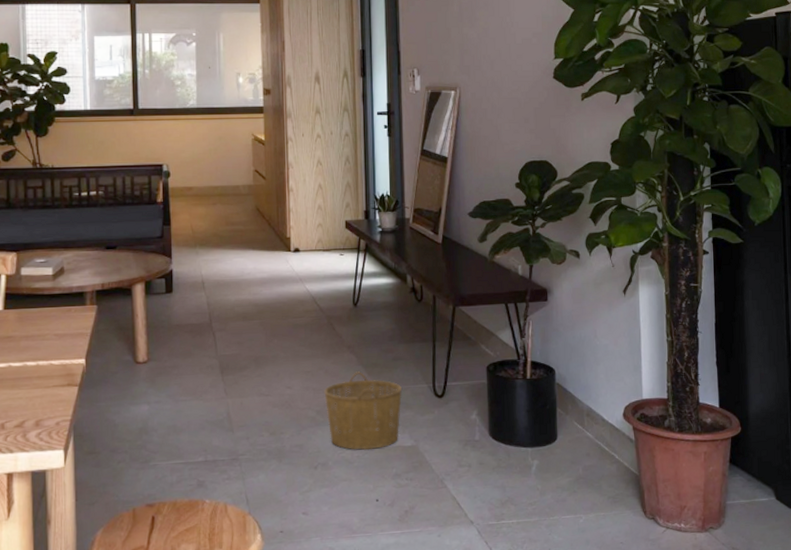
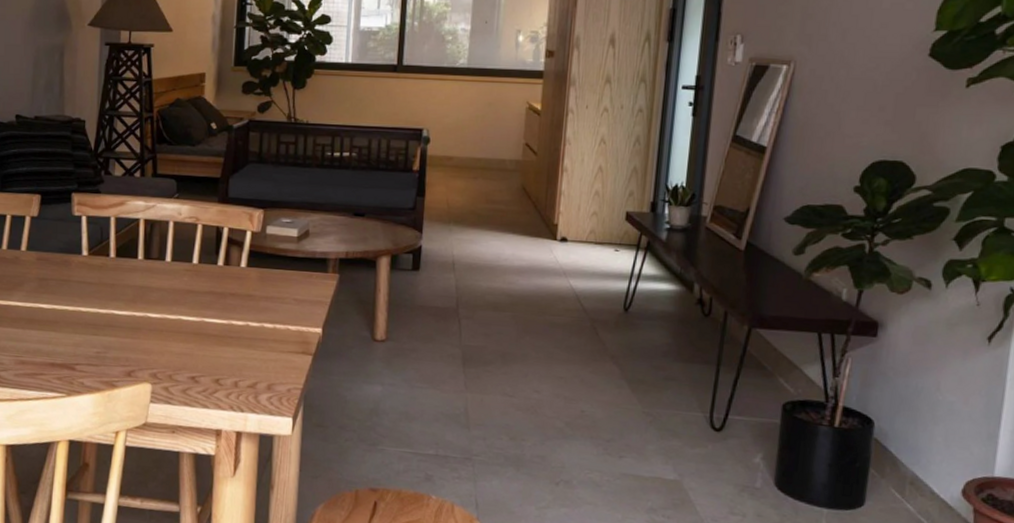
basket: present [324,371,403,451] -> none [576,386,672,476]

